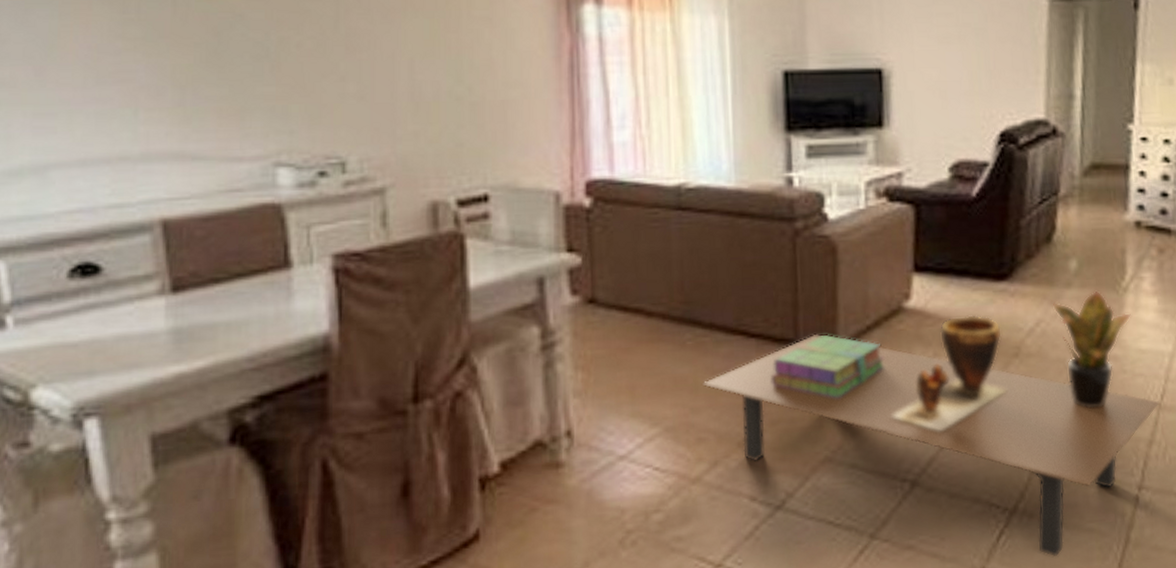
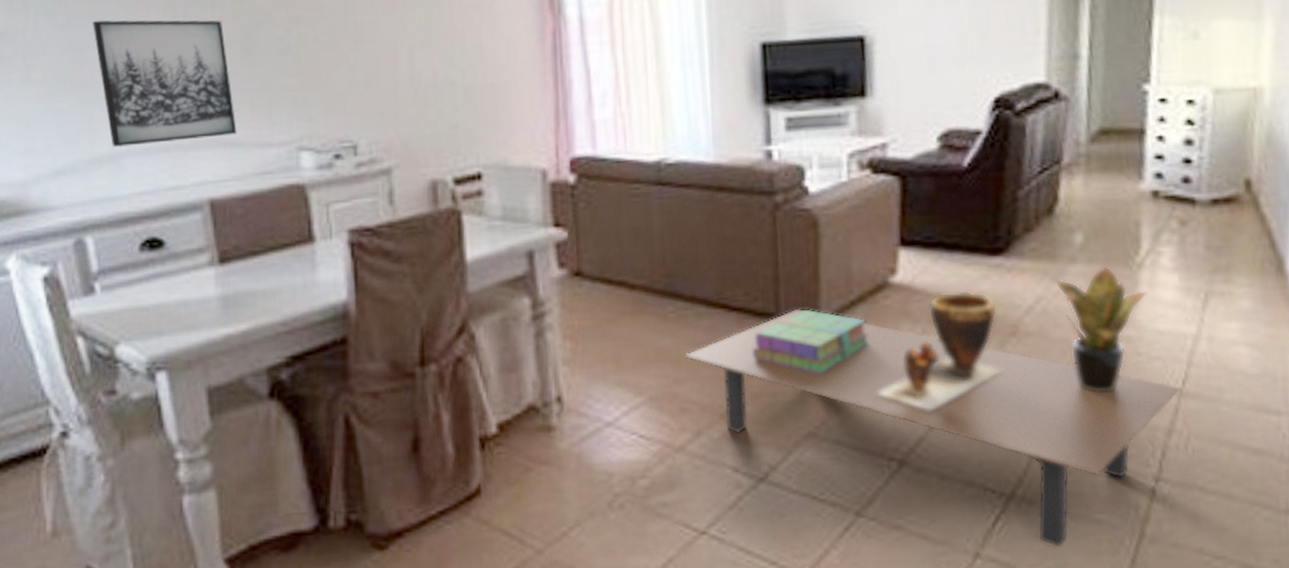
wall art: none [16,10,199,158] -> present [93,20,237,148]

